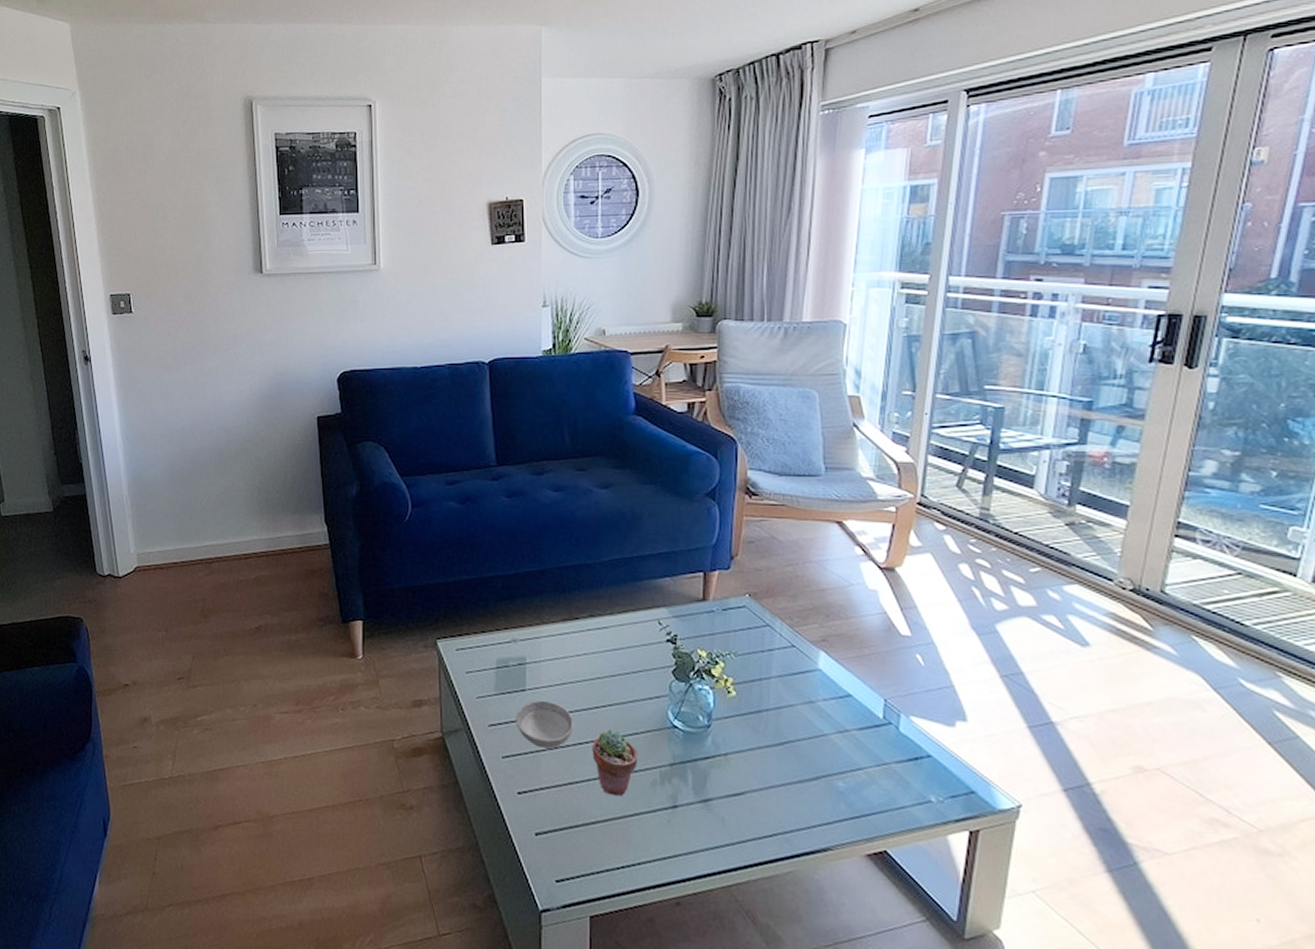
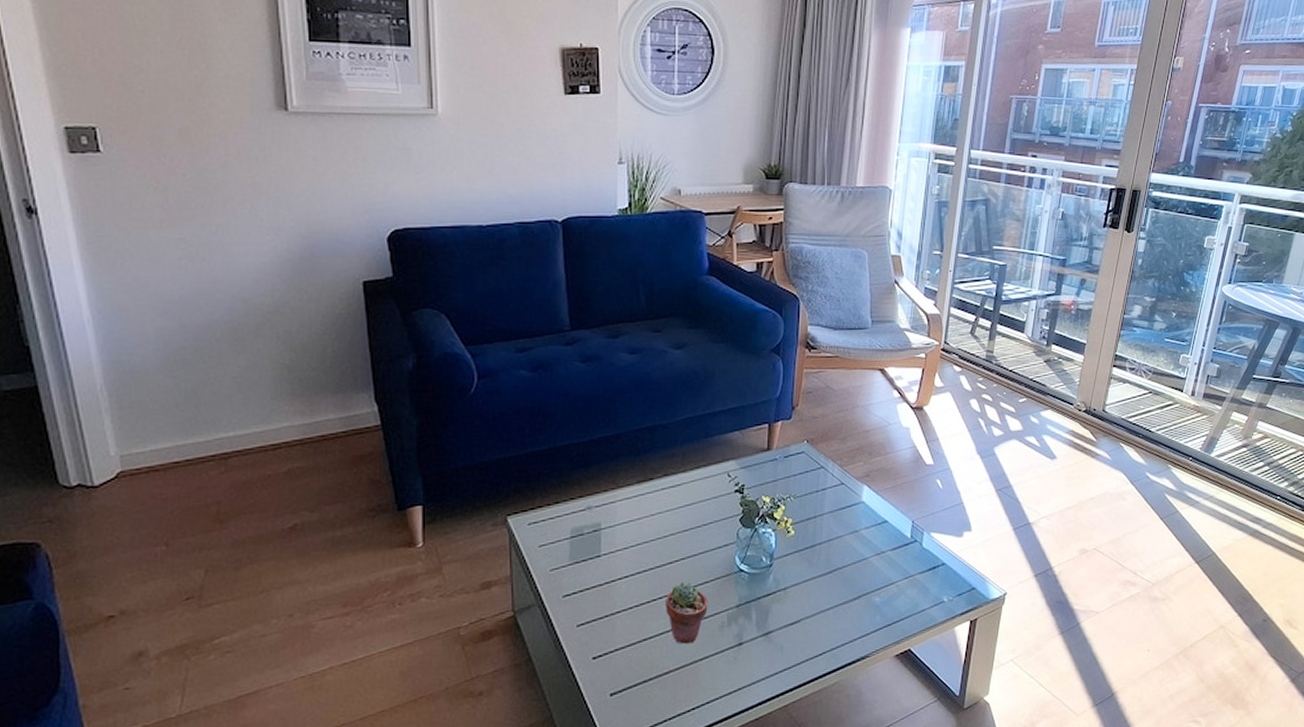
bowl: present [516,700,573,749] -> none [591,563,647,610]

